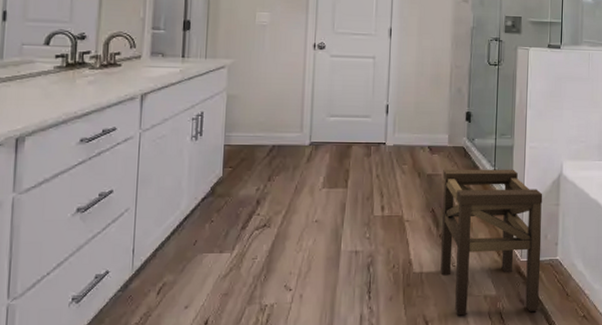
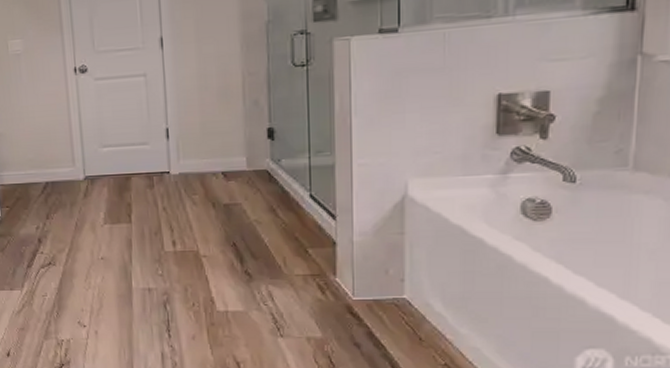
stool: present [440,169,543,316] -> none [243,193,381,358]

